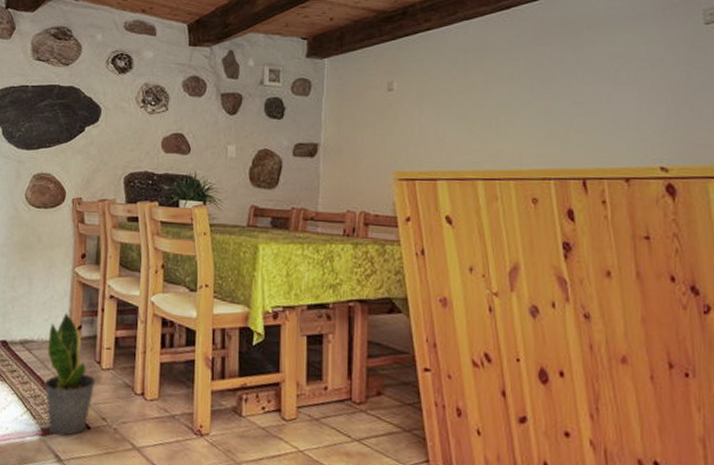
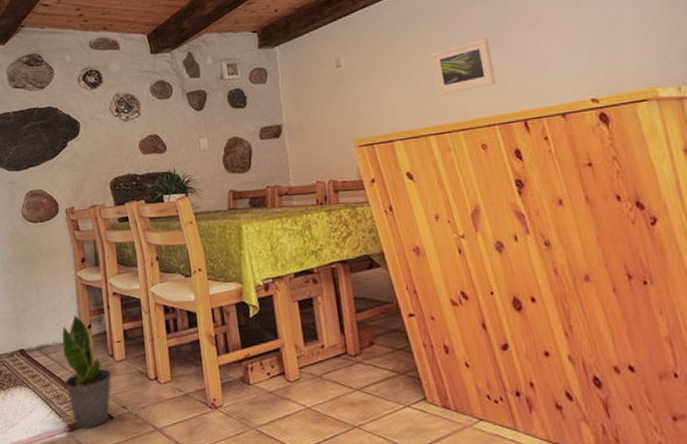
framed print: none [493,82,558,139] -> present [431,37,496,96]

